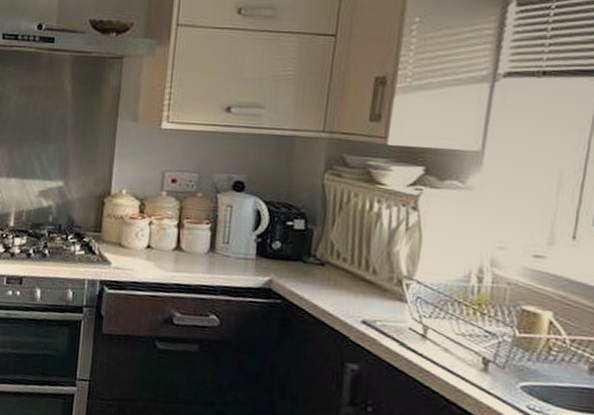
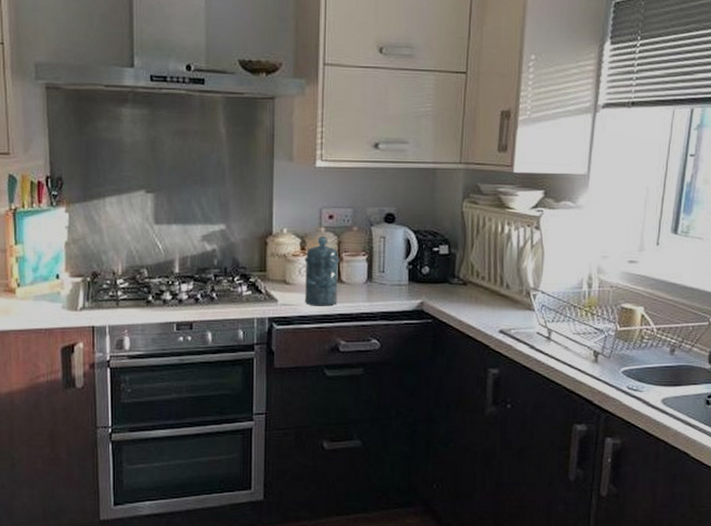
canister: none [140,199,180,275] -> present [304,235,339,306]

